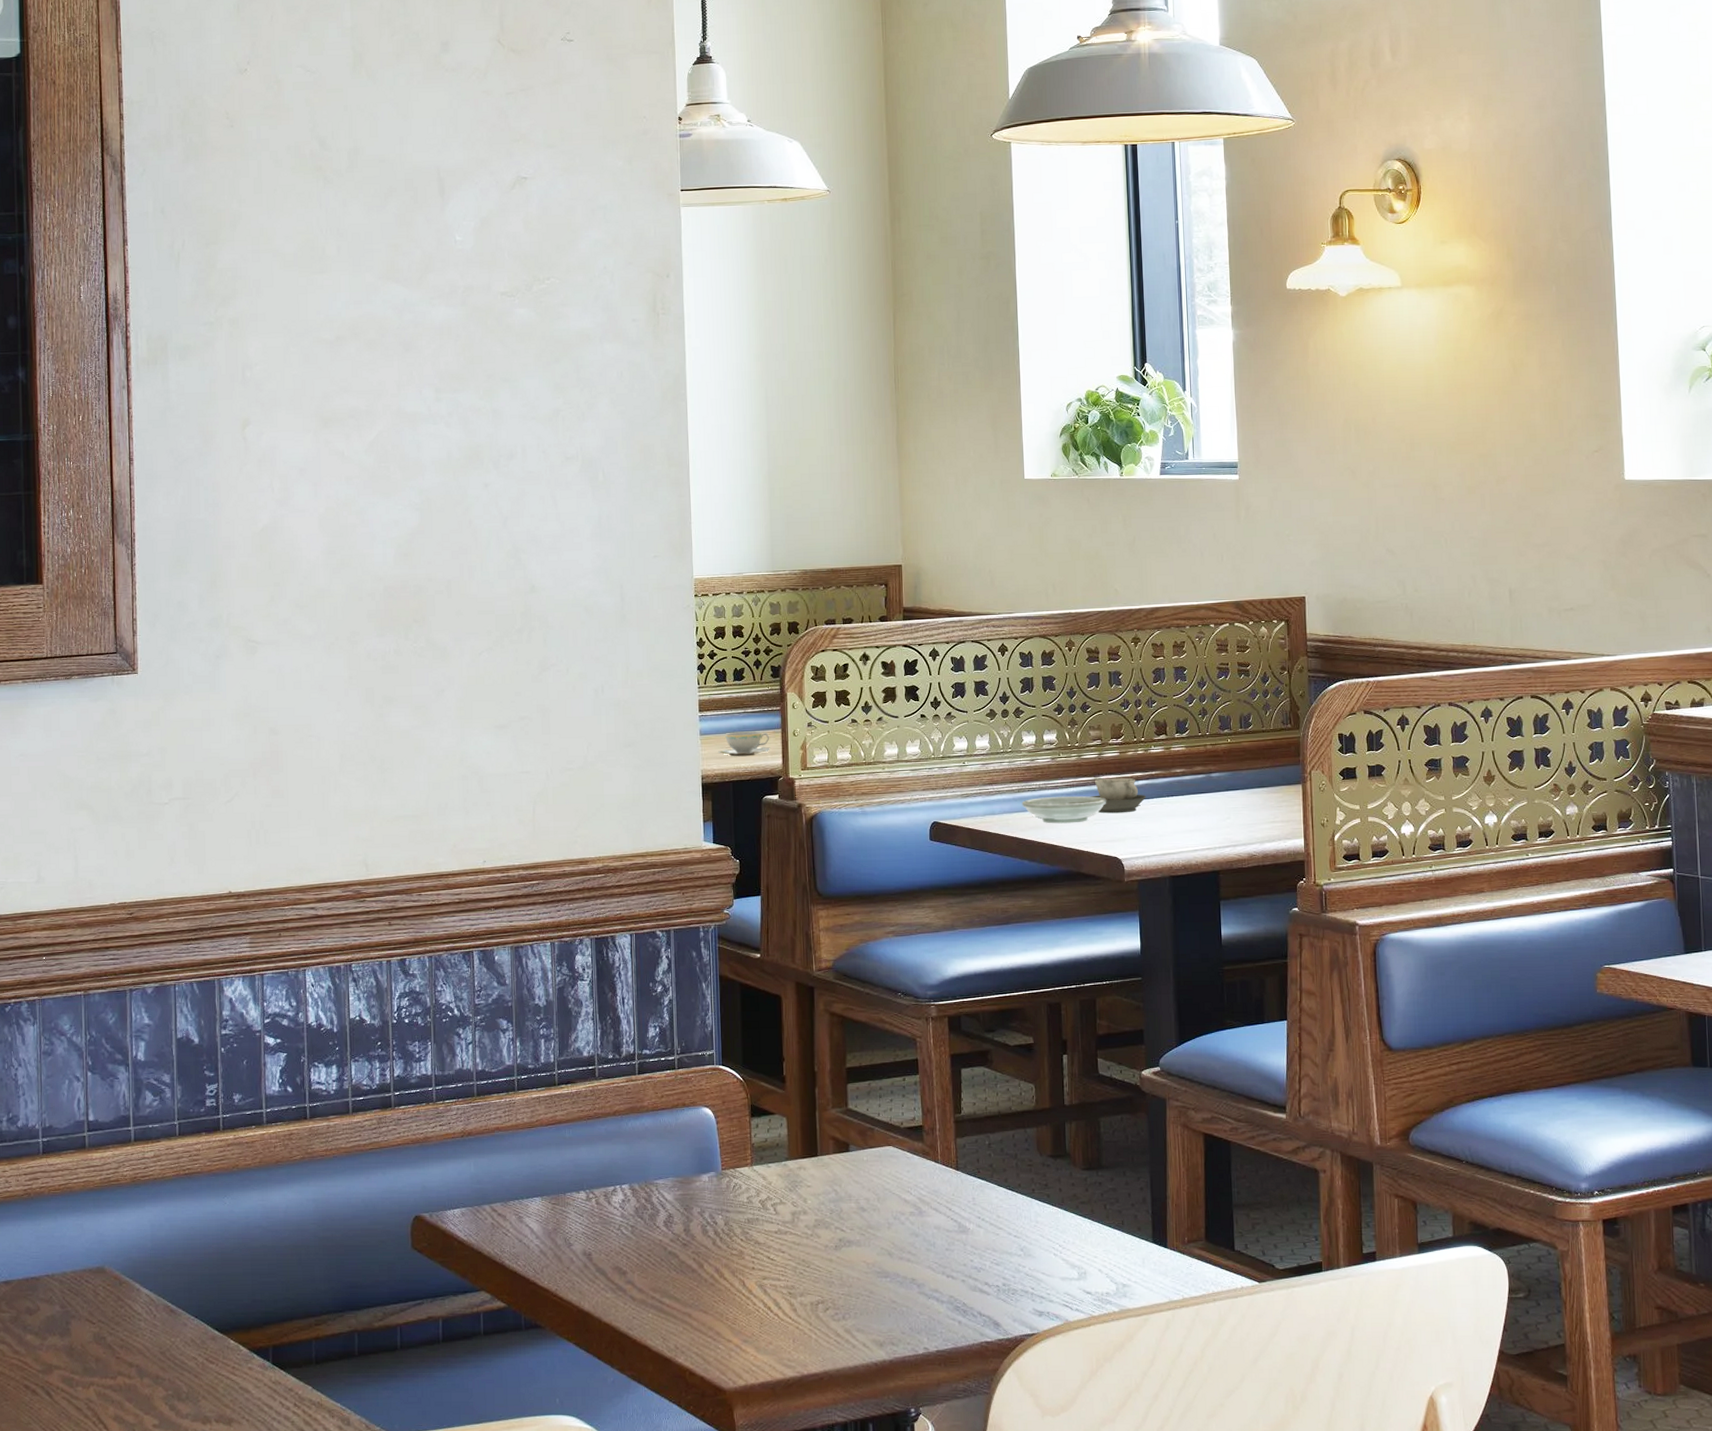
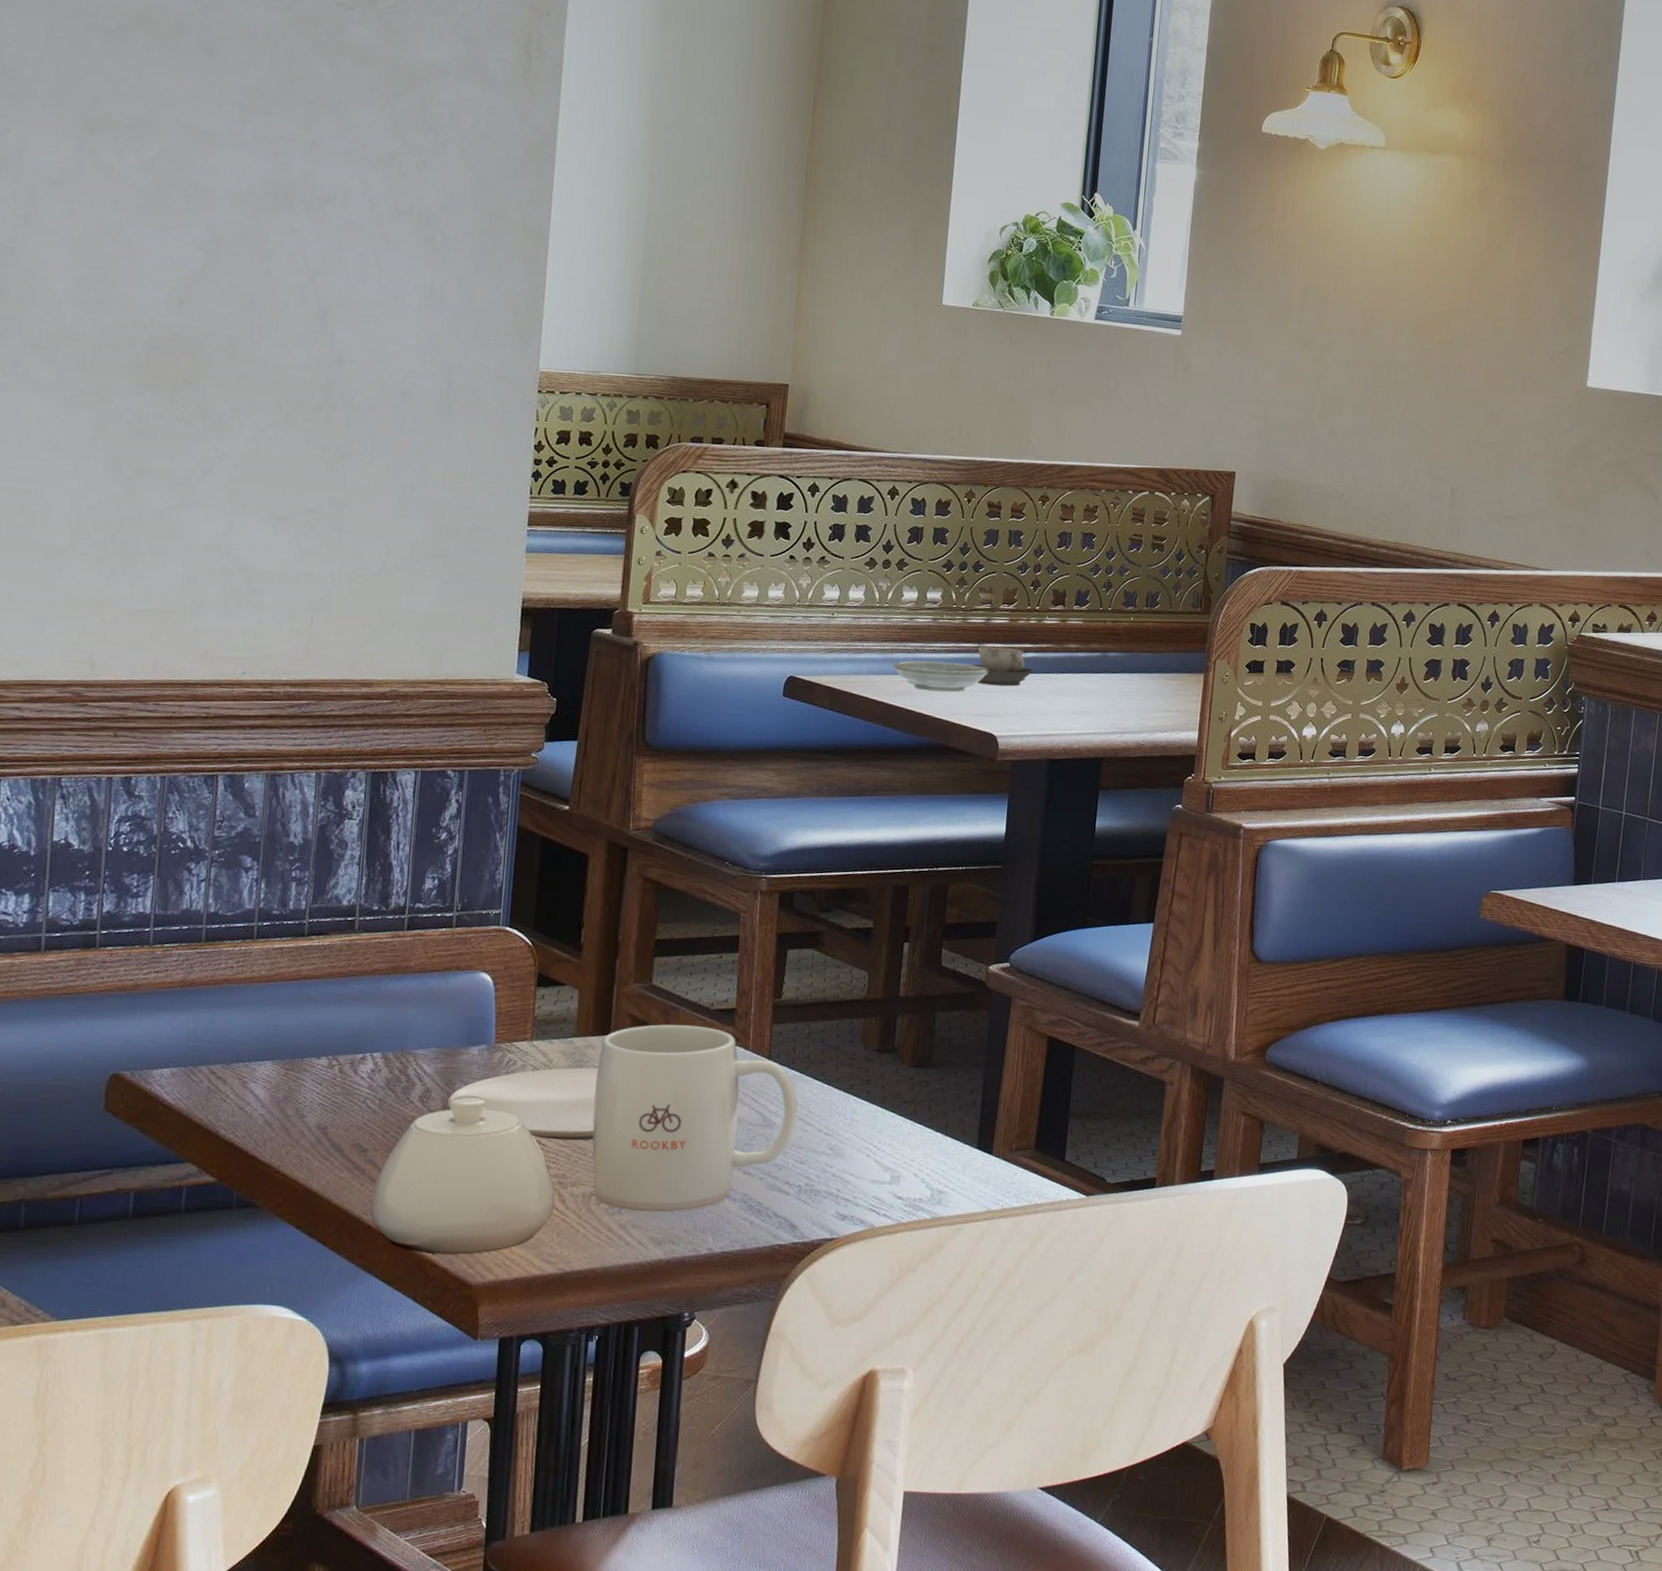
sugar bowl: none [634,1219,788,1363] -> present [370,1096,556,1255]
plate: none [687,1187,814,1255] -> present [447,1067,598,1141]
teacup: present [718,731,771,757] -> none [546,552,610,583]
mug: none [809,1143,988,1317] -> present [592,1024,798,1213]

